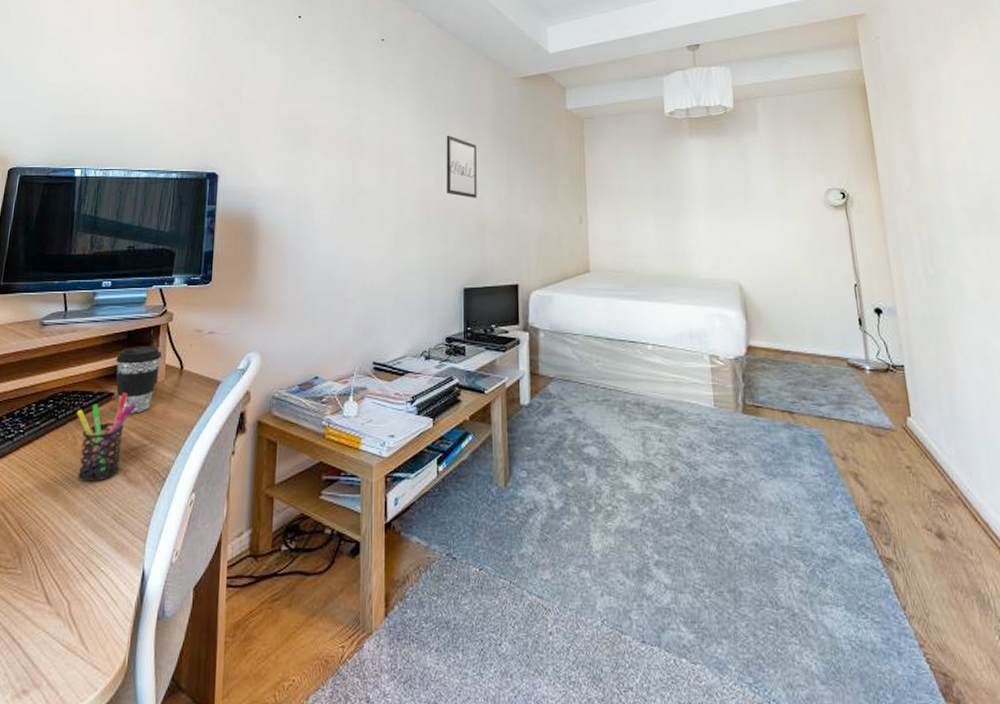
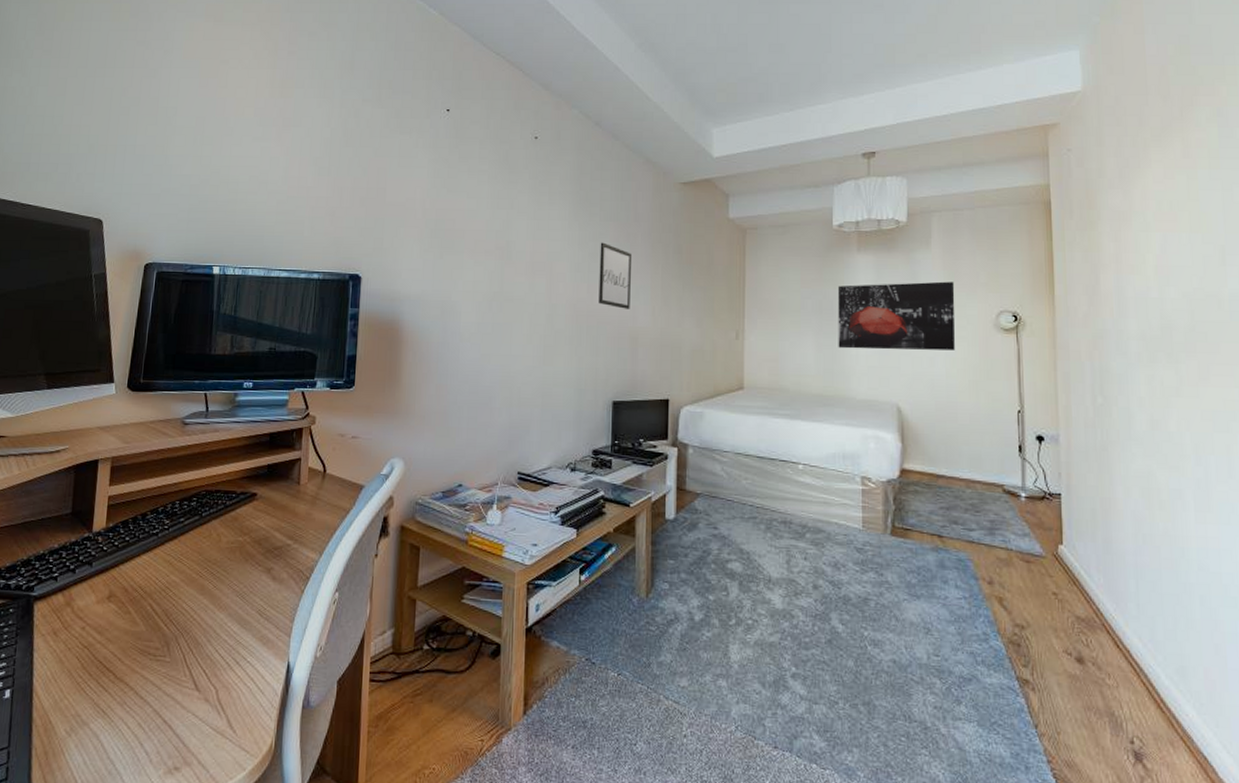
pen holder: present [77,393,136,482] -> none [220,493,279,578]
coffee cup: present [116,346,162,414] -> none [259,448,305,514]
wall art: none [673,162,789,230] -> present [837,281,955,351]

